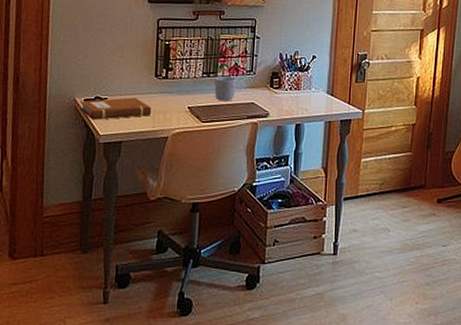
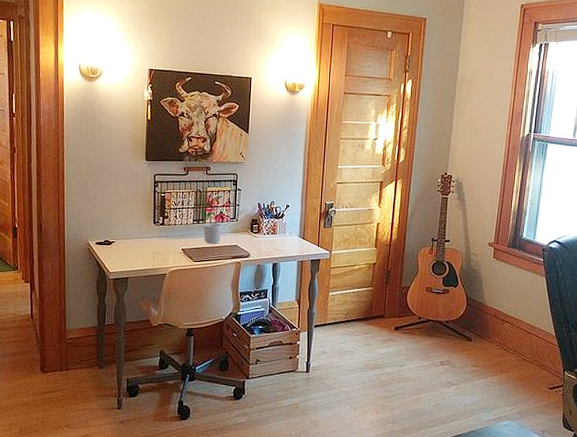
notebook: present [79,97,152,120] -> none [92,241,152,260]

